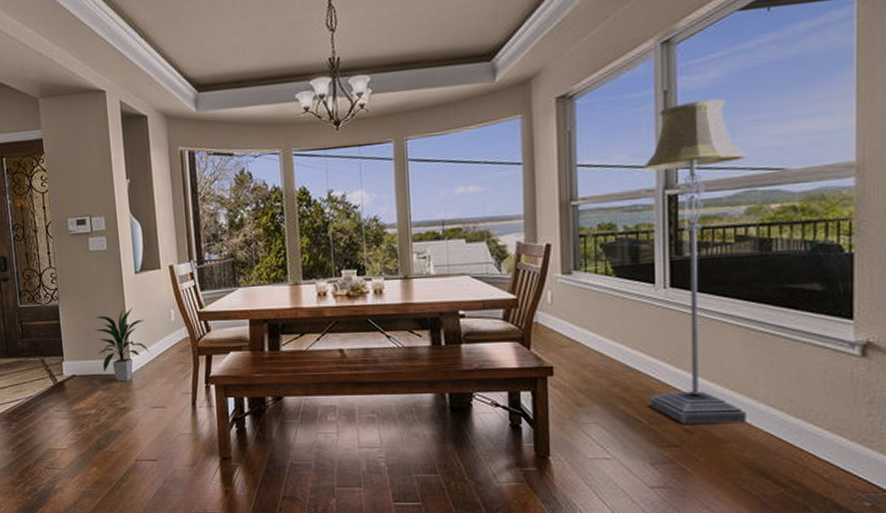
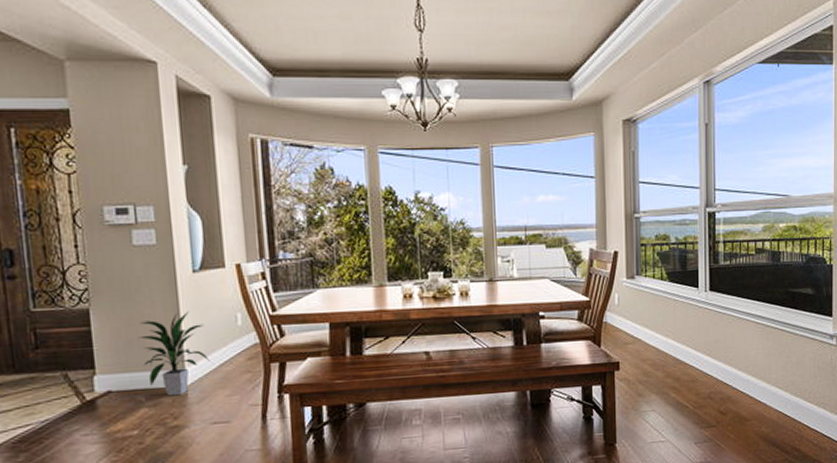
floor lamp: present [642,98,746,424] -> none [689,134,763,407]

